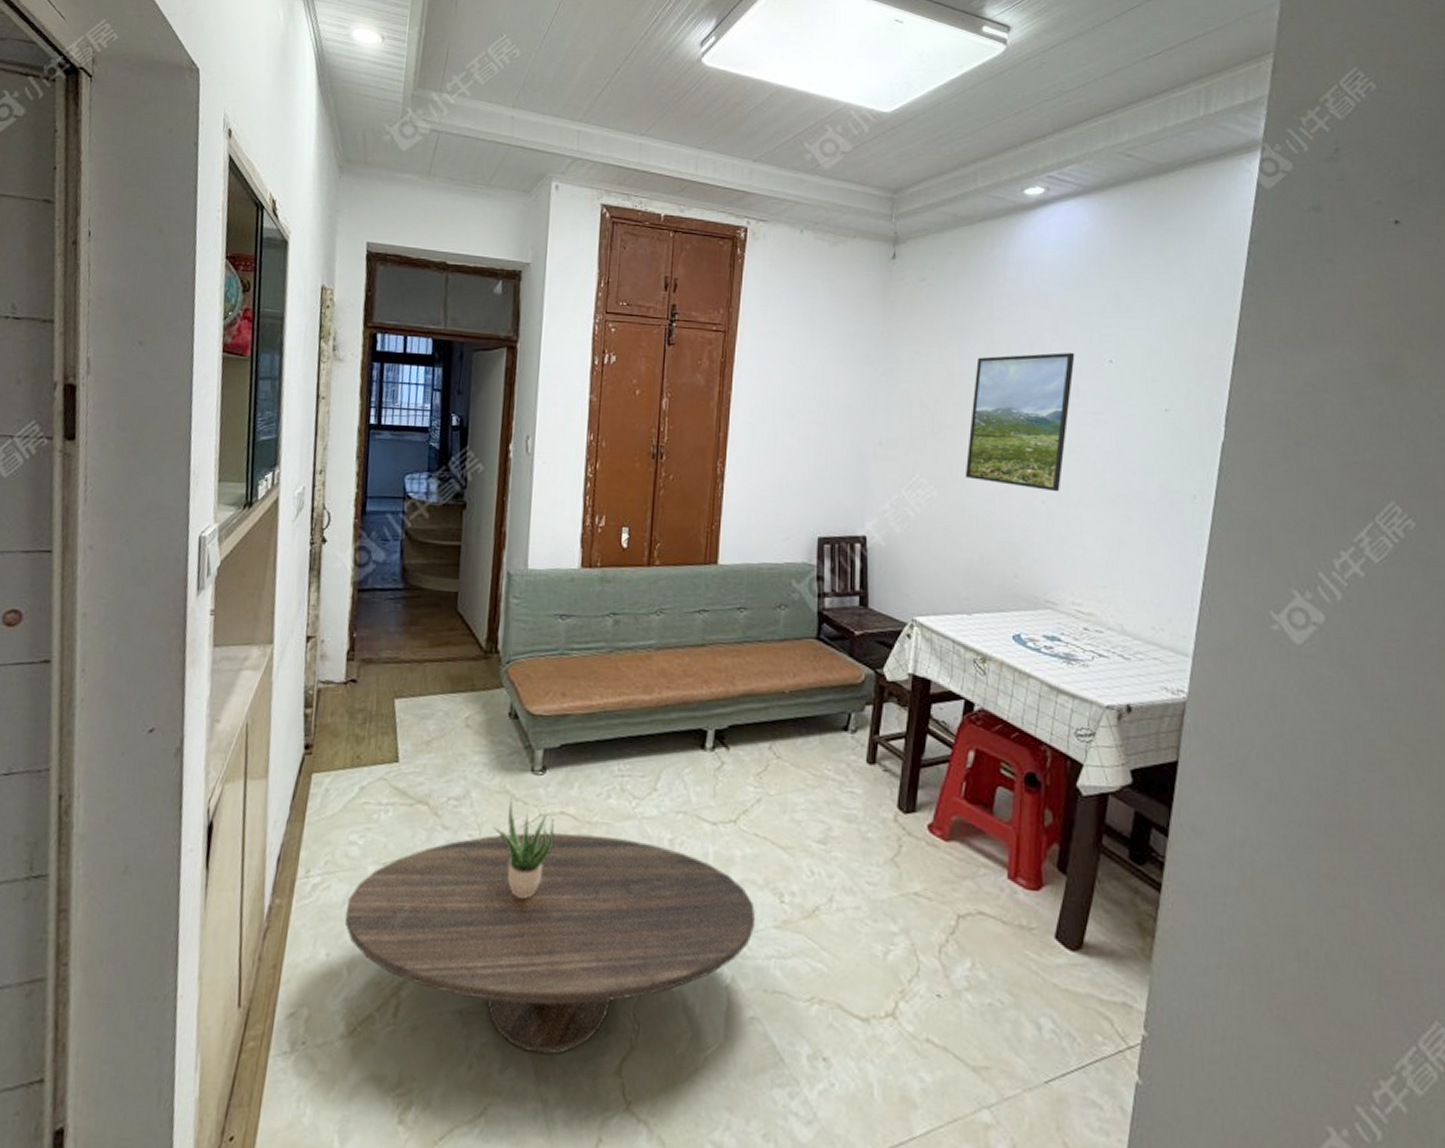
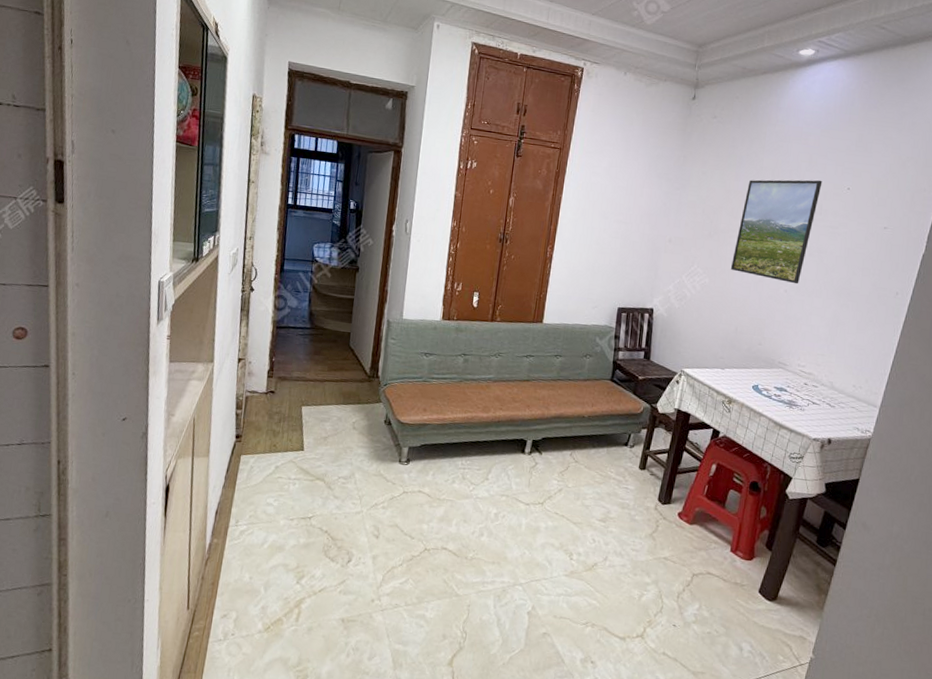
coffee table: present [344,833,756,1055] -> none [262,504,552,651]
potted plant: present [492,798,555,898] -> none [369,479,414,548]

